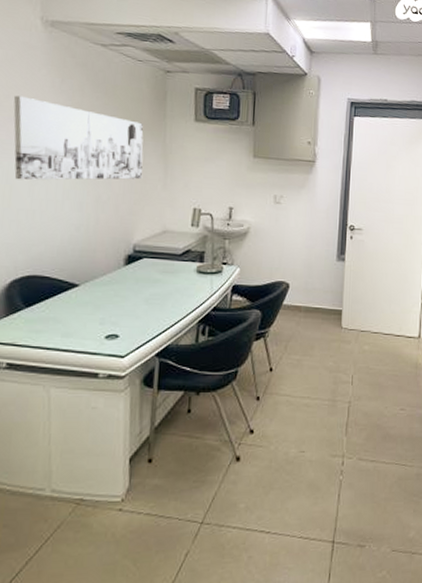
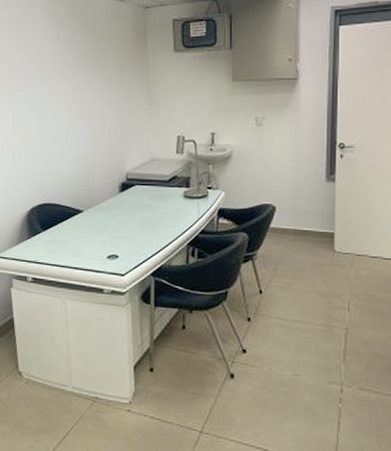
wall art: present [13,95,144,180] -> none [22,48,130,122]

